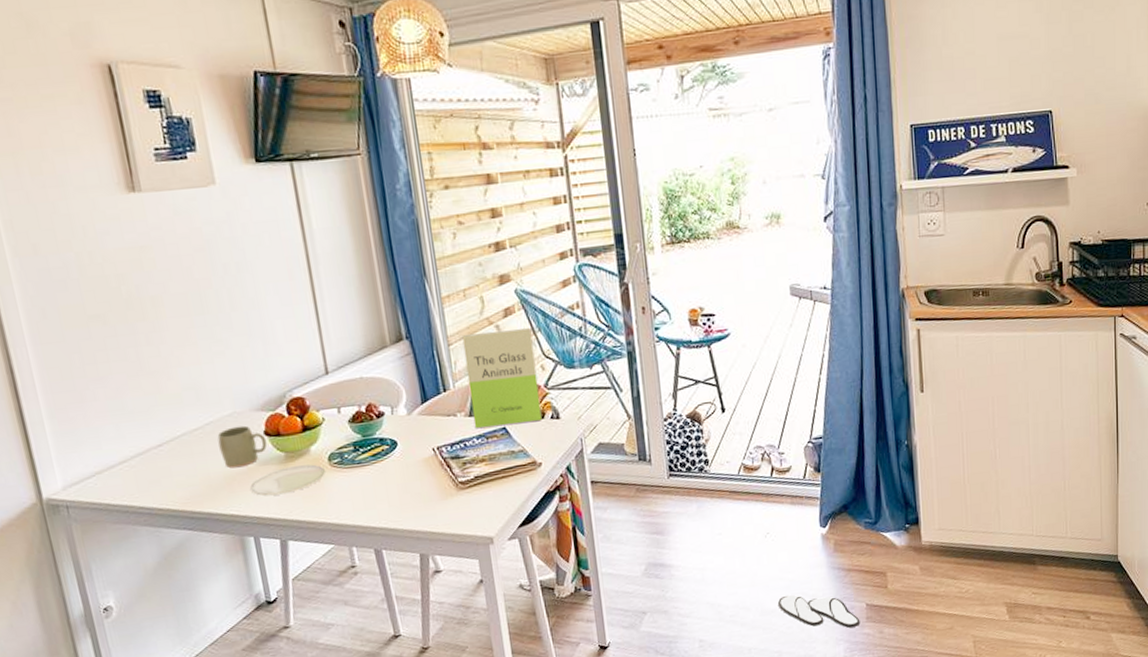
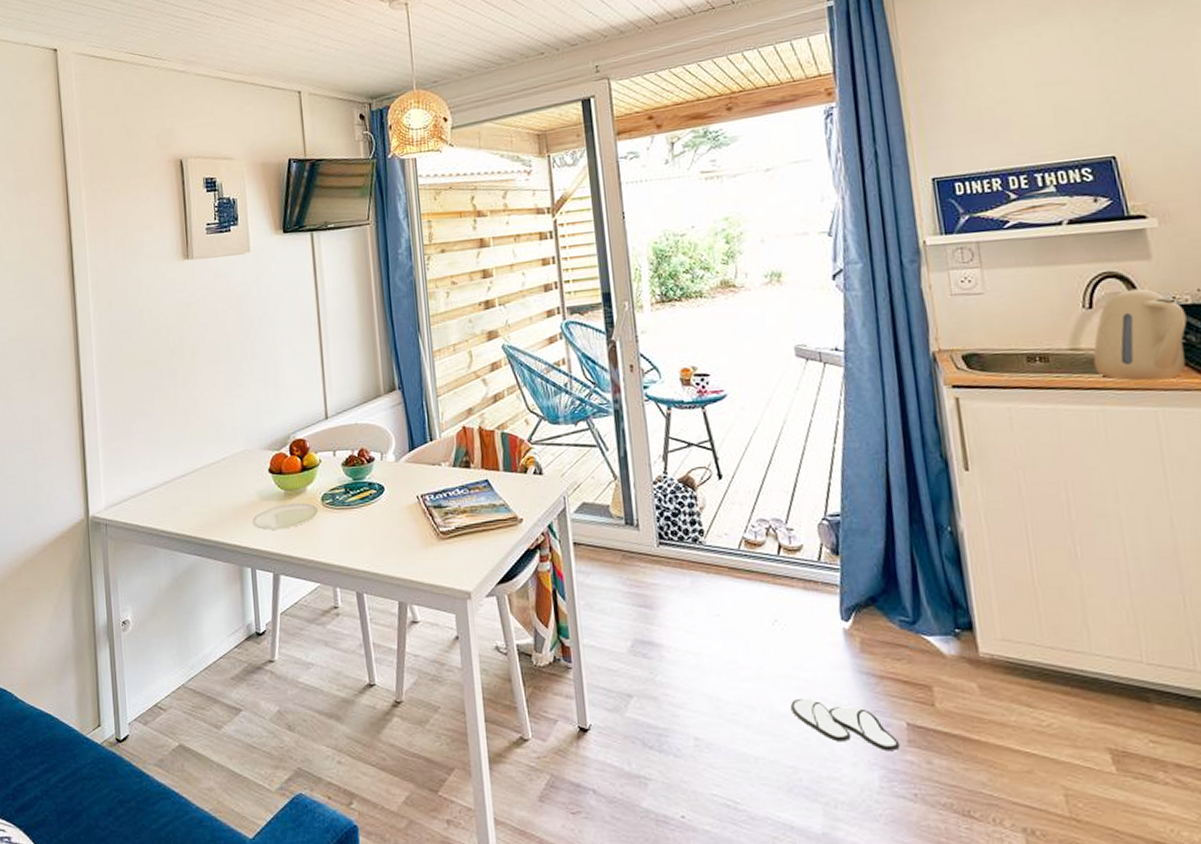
mug: present [217,425,268,468] -> none [230,462,271,501]
book: present [462,328,542,428] -> none [450,383,525,479]
kettle: none [1020,230,1088,311] -> present [1093,288,1187,382]

